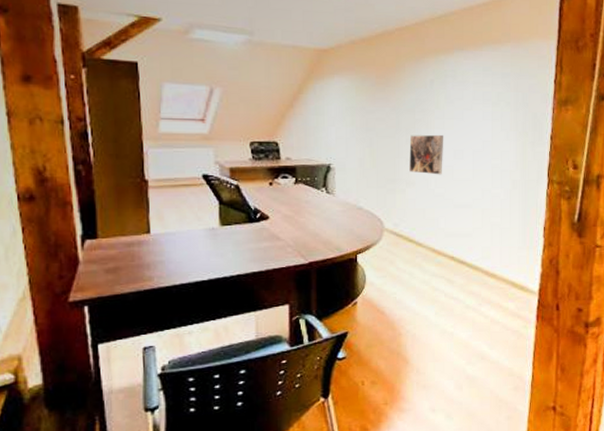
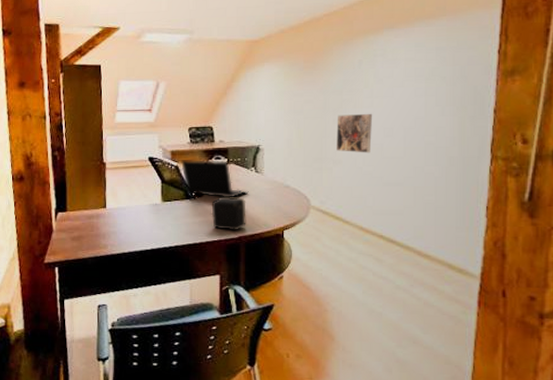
laptop: none [241,178,320,220] -> present [180,160,249,197]
speaker: none [278,219,317,256] -> present [211,196,246,230]

